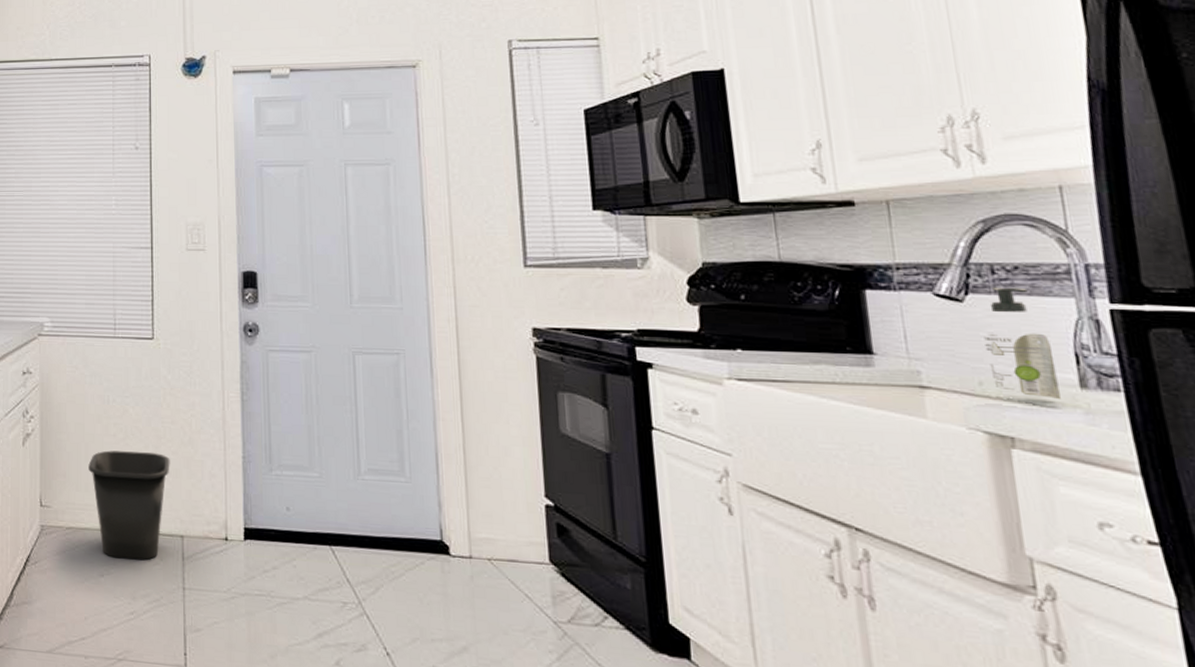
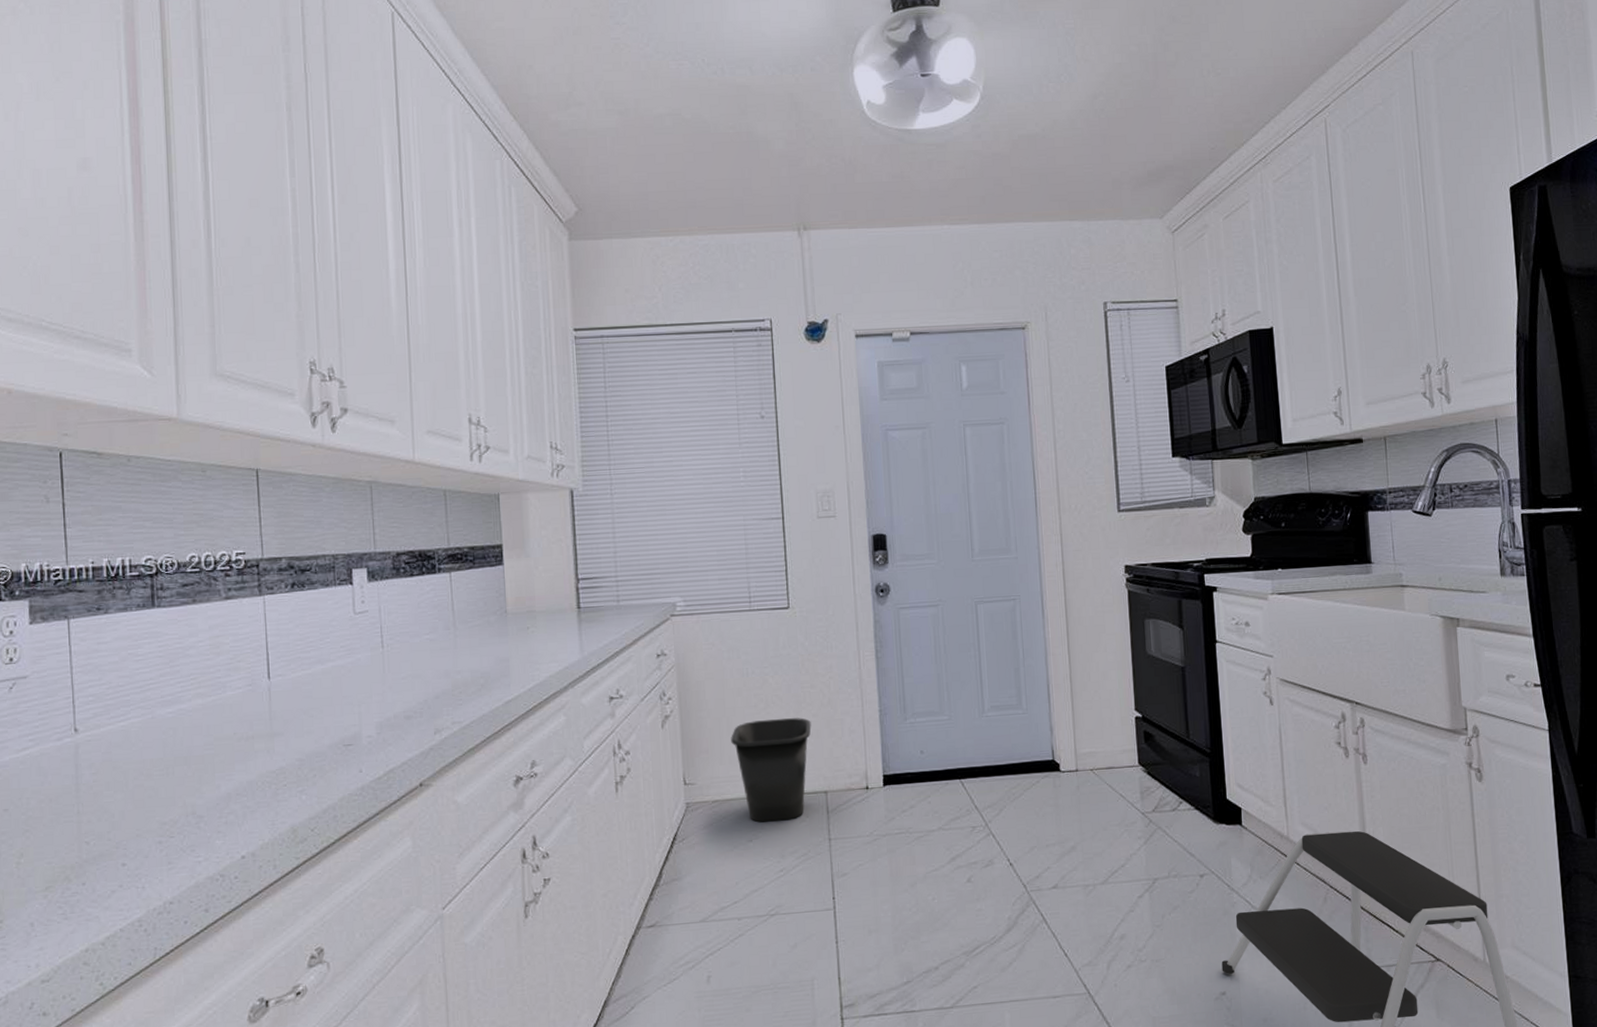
soap dispenser: present [984,287,1062,400] -> none [1443,501,1490,587]

